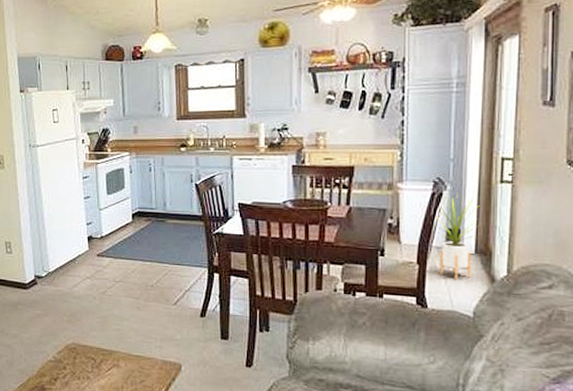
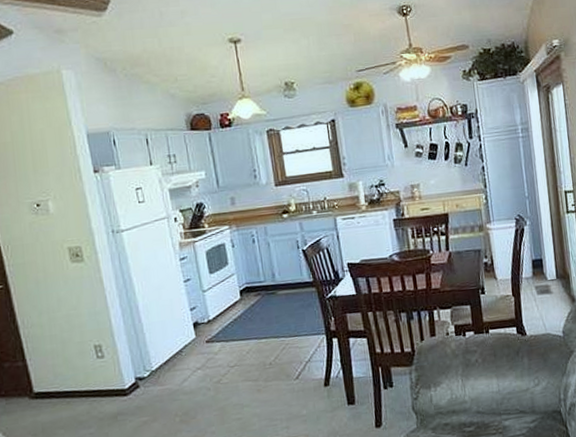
house plant: present [436,193,482,279] -> none [522,227,558,304]

